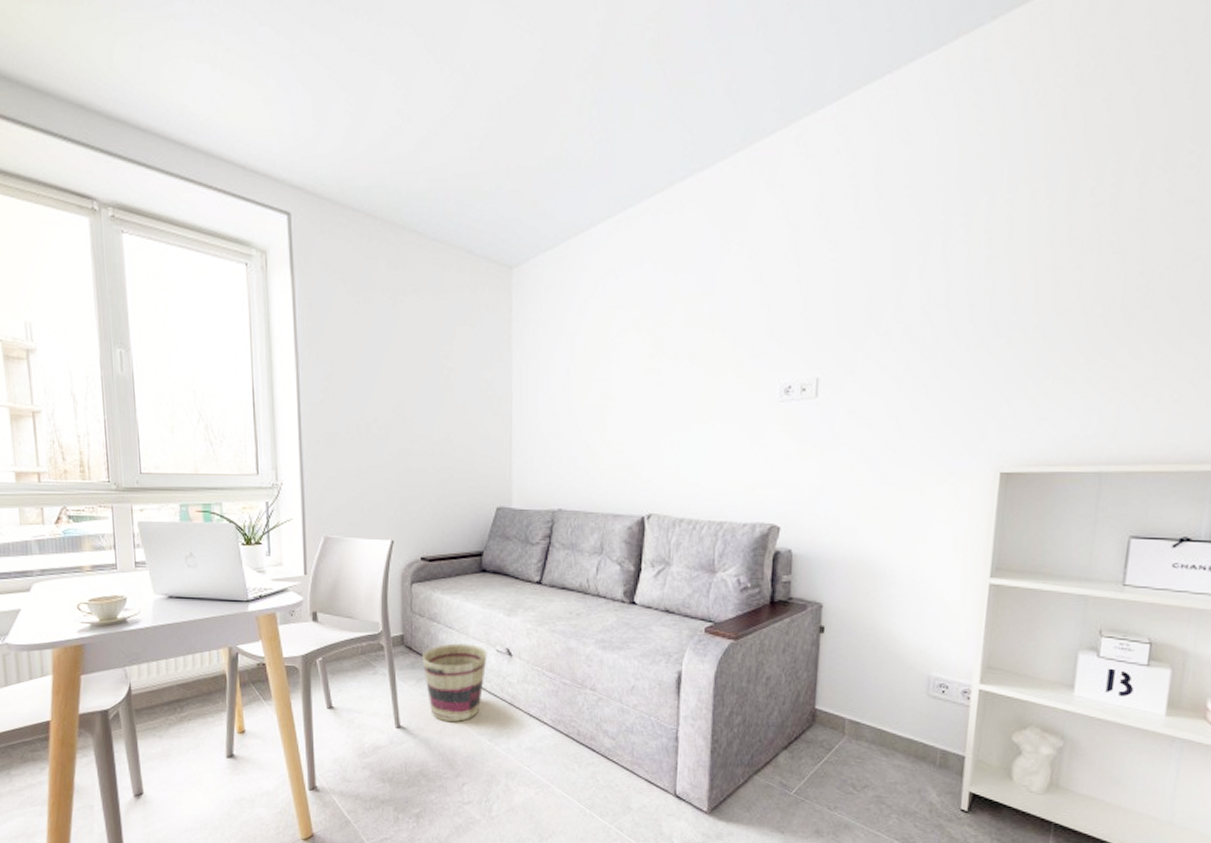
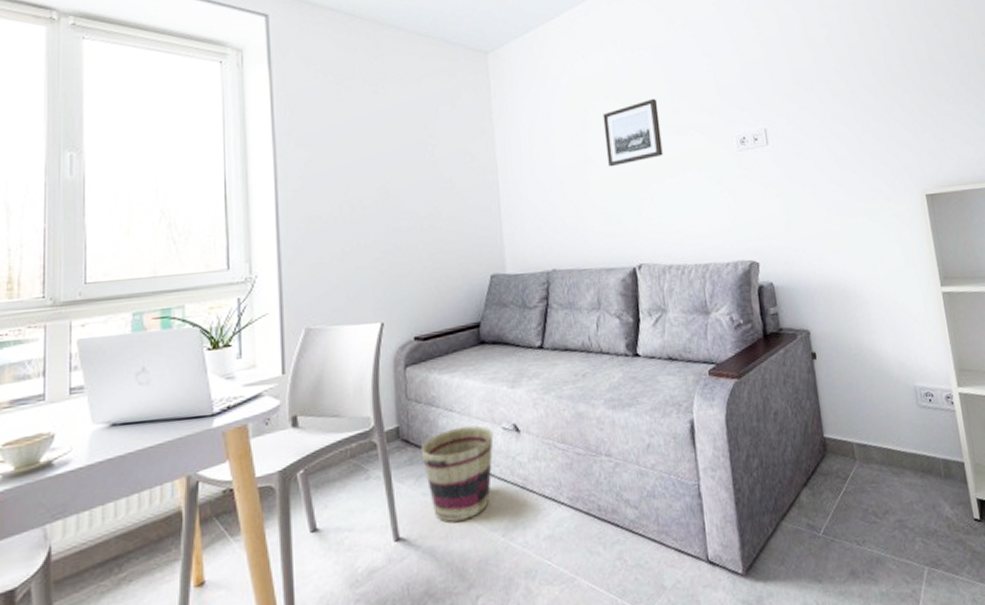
wall art: none [629,332,695,408] -> present [602,98,663,167]

